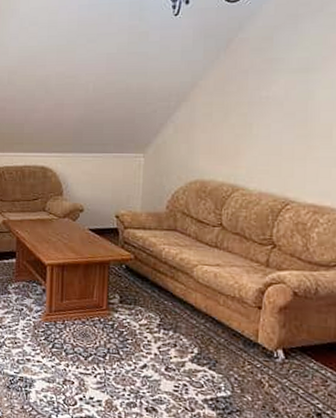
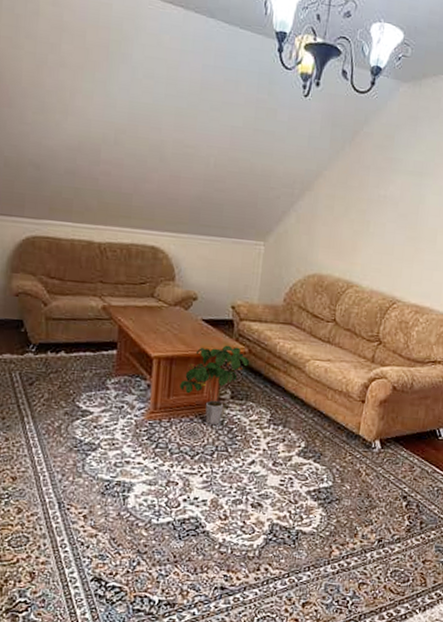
potted plant: none [71,252,136,328] -> present [180,345,250,425]

